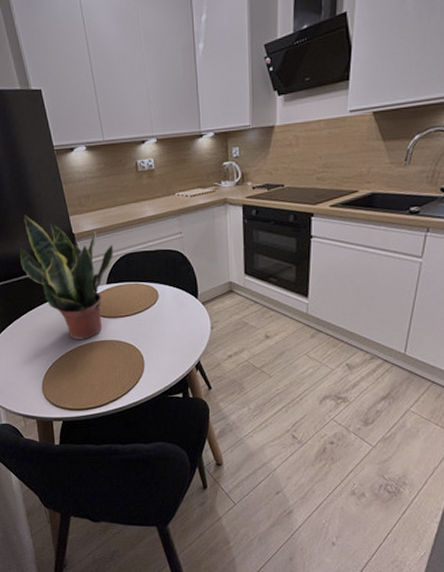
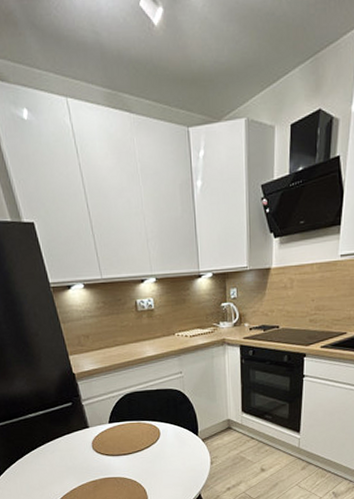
potted plant: present [19,215,114,340] -> none [18,354,116,478]

